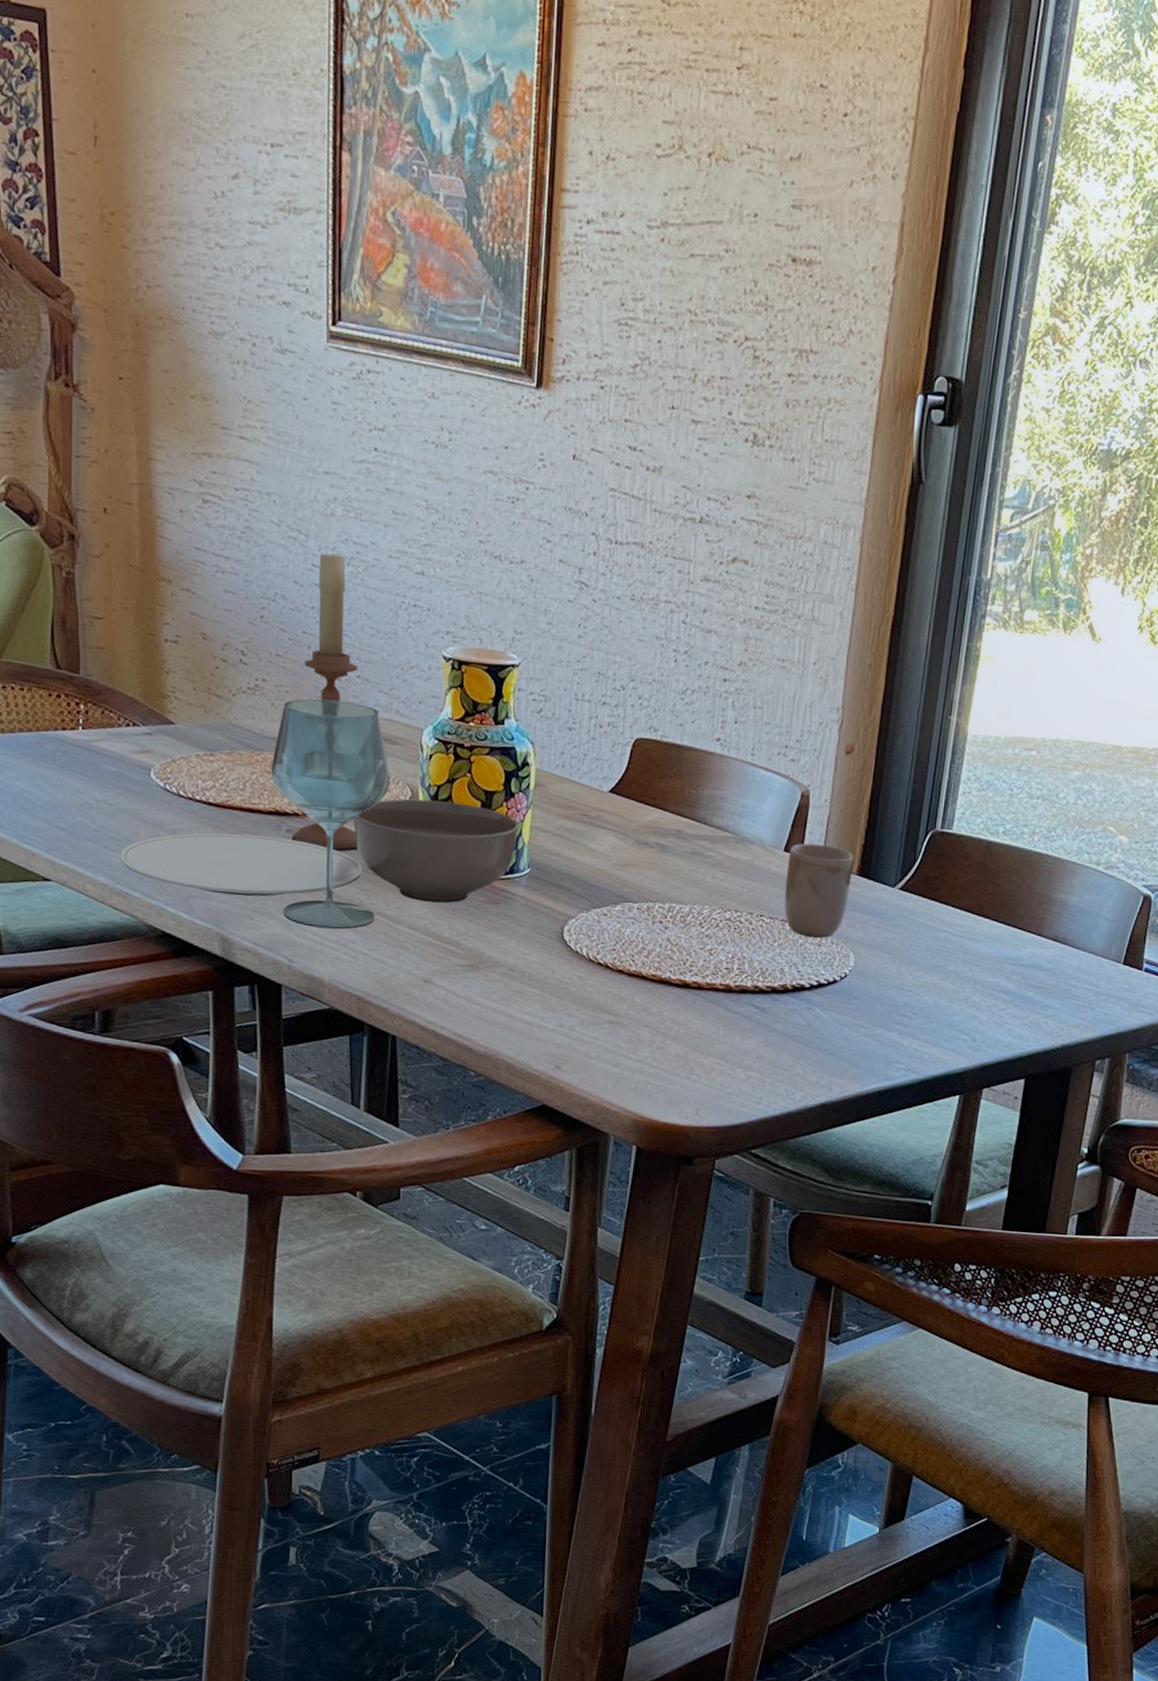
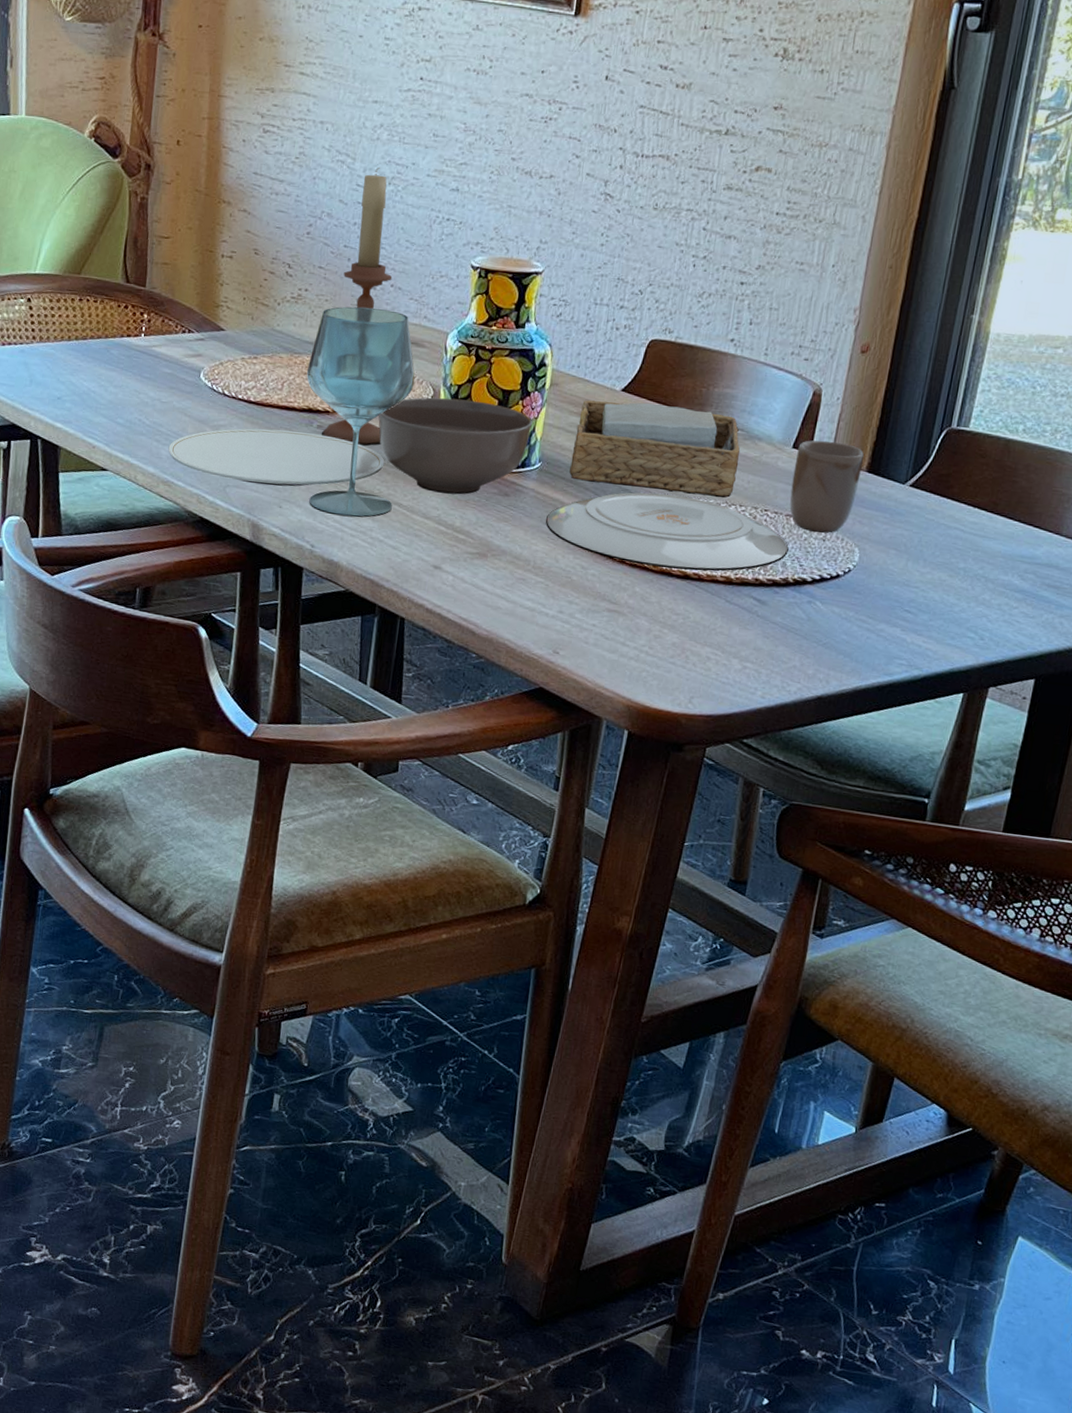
plate: none [538,898,786,980] -> present [545,492,789,572]
napkin holder: none [560,802,733,904] -> present [569,400,741,498]

